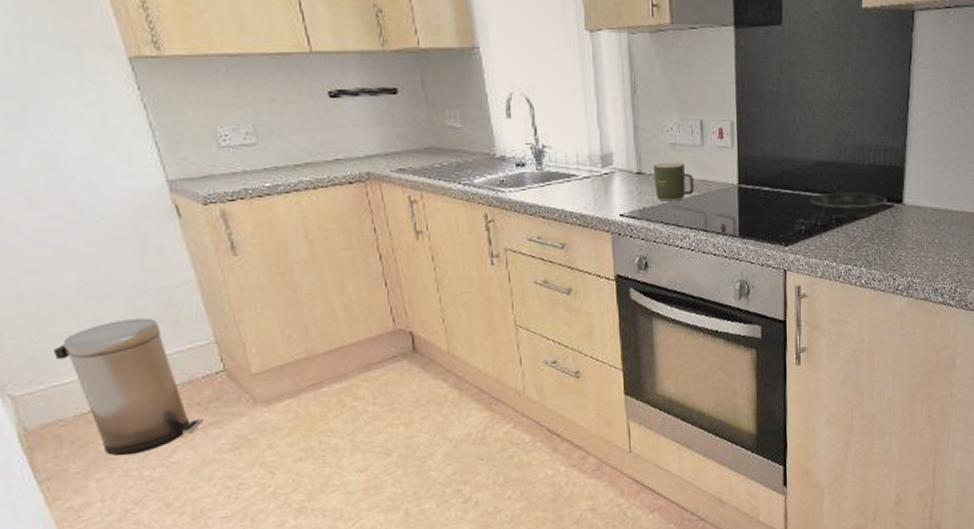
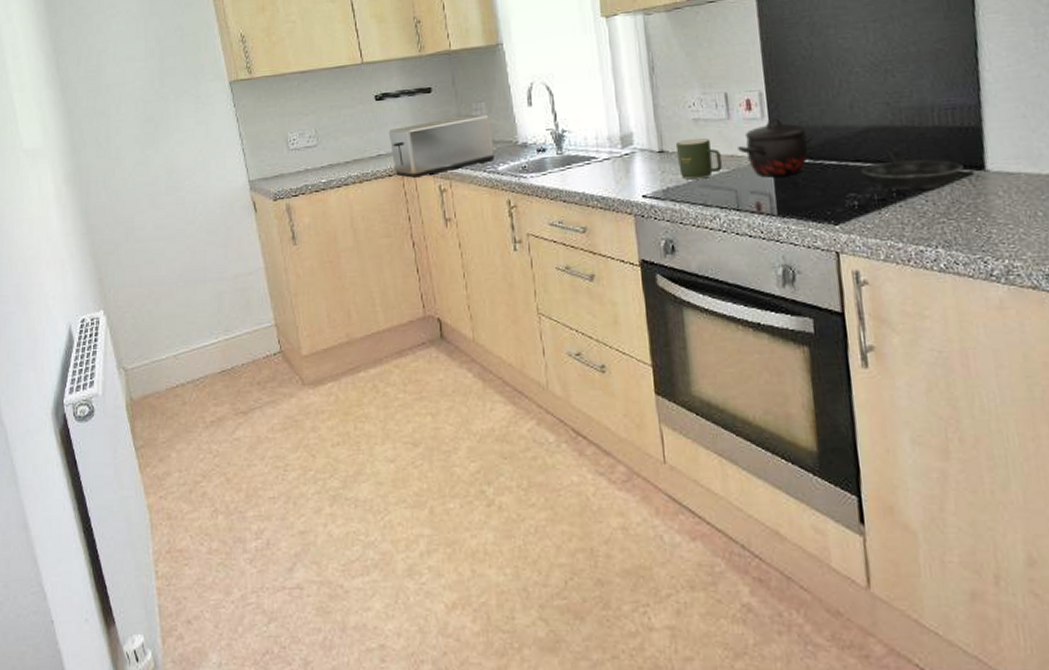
pedal bin: present [54,318,204,455] -> none [158,301,262,428]
toaster: none [346,122,470,188] -> present [388,114,495,179]
cooking pot: none [709,147,774,202] -> present [737,117,814,178]

